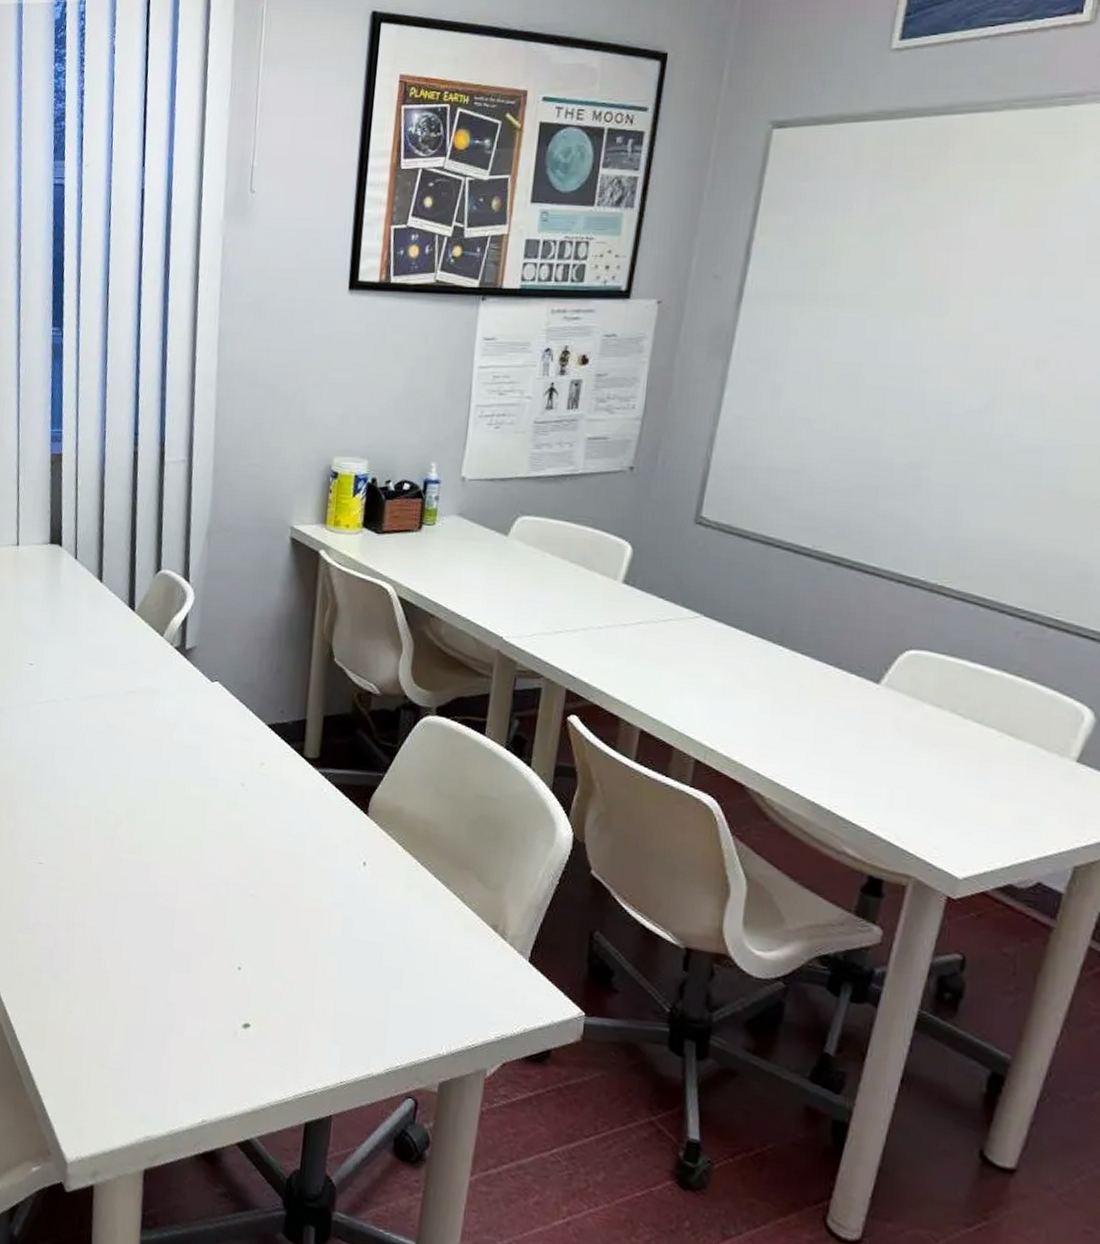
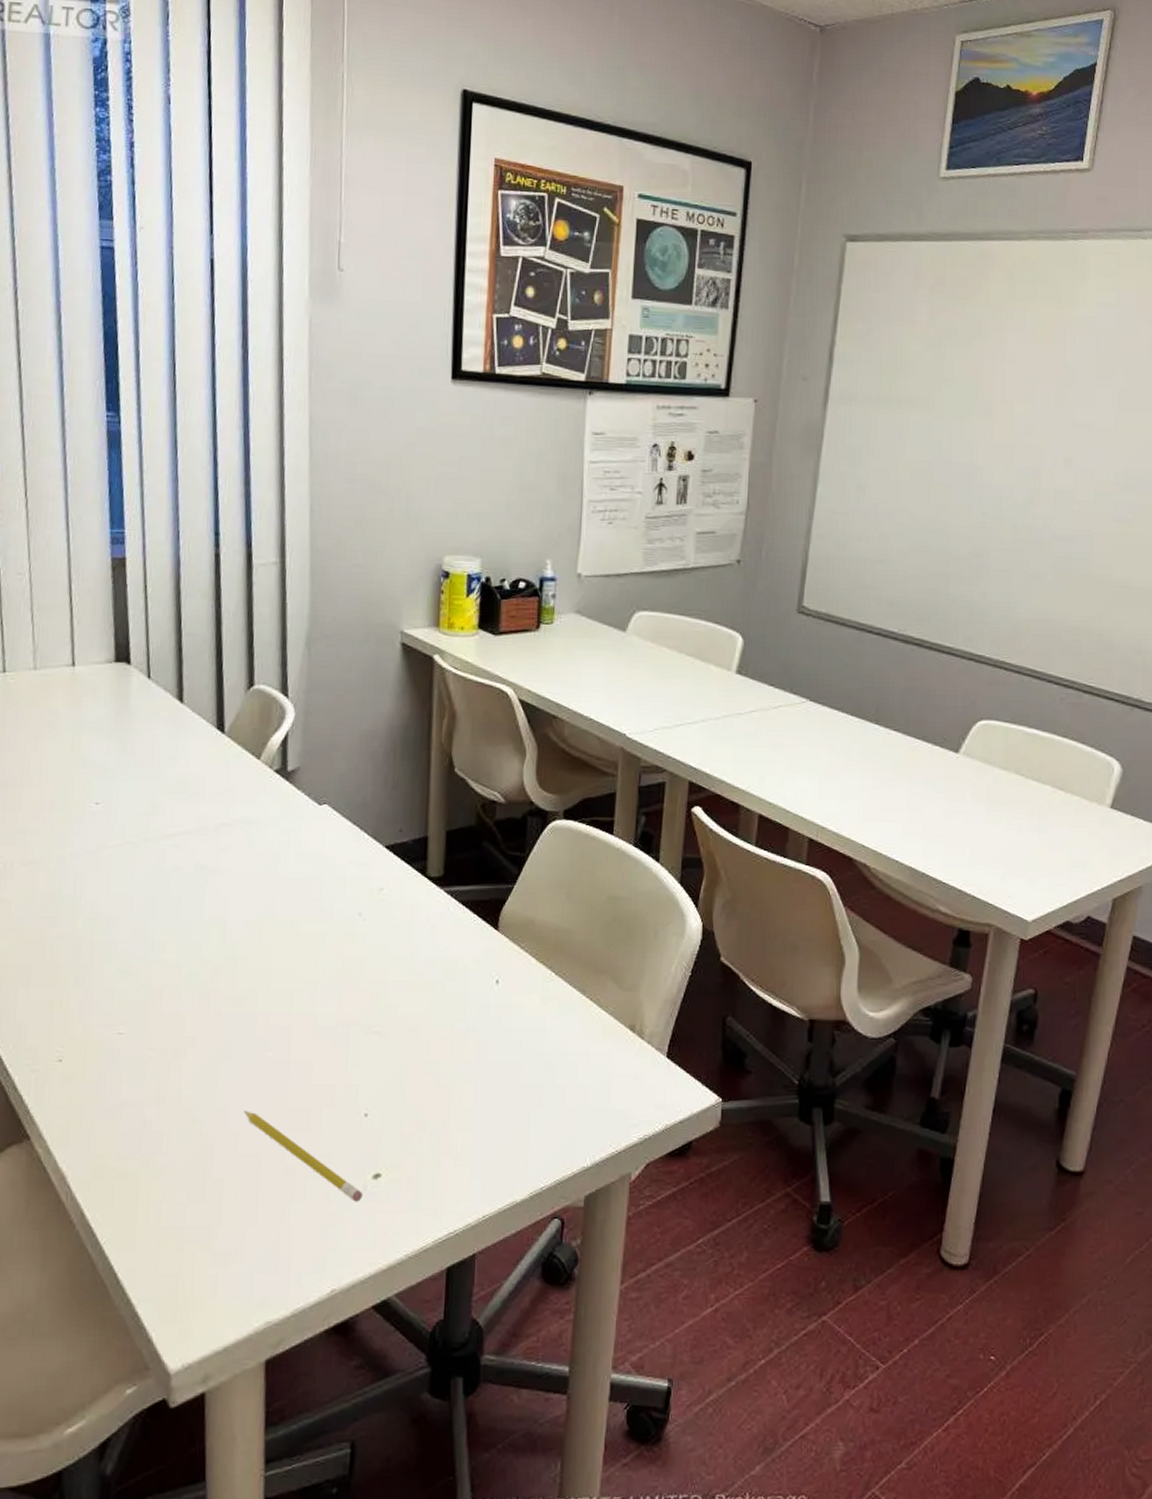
pencil: none [136,946,233,1046] -> present [244,1110,362,1202]

